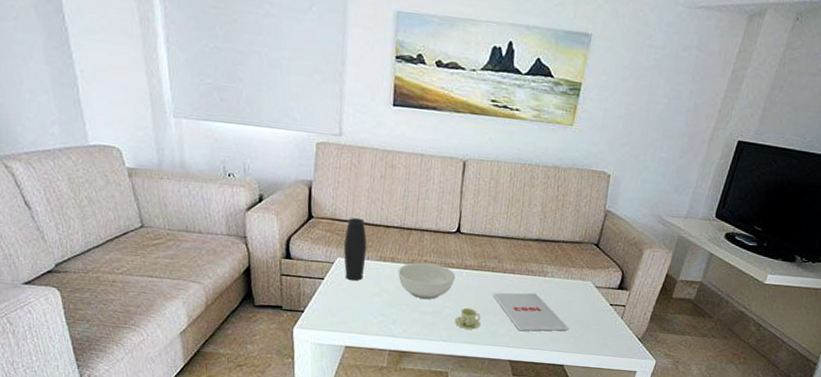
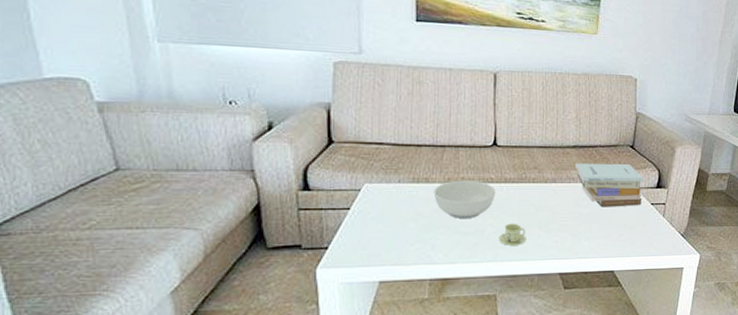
vase: present [343,217,367,280] -> none [370,138,398,207]
magazine: present [492,292,569,332] -> none [535,200,615,241]
books: none [536,256,605,305] -> present [575,163,644,207]

